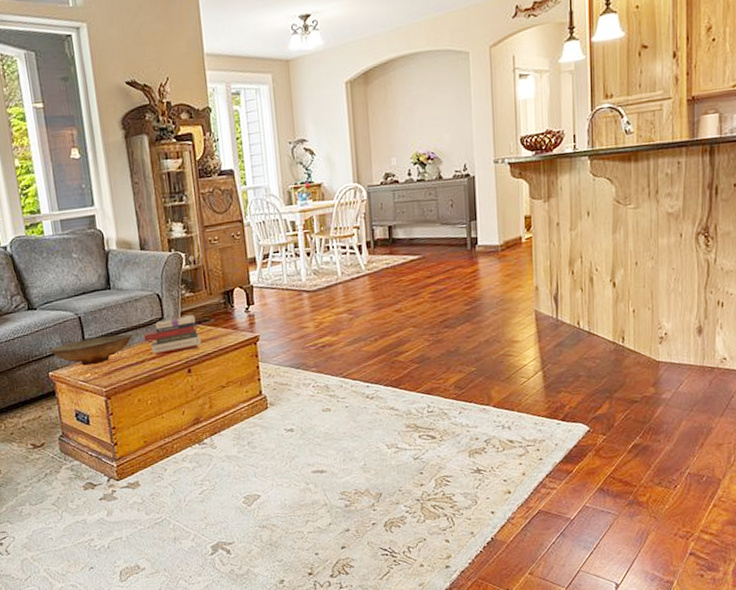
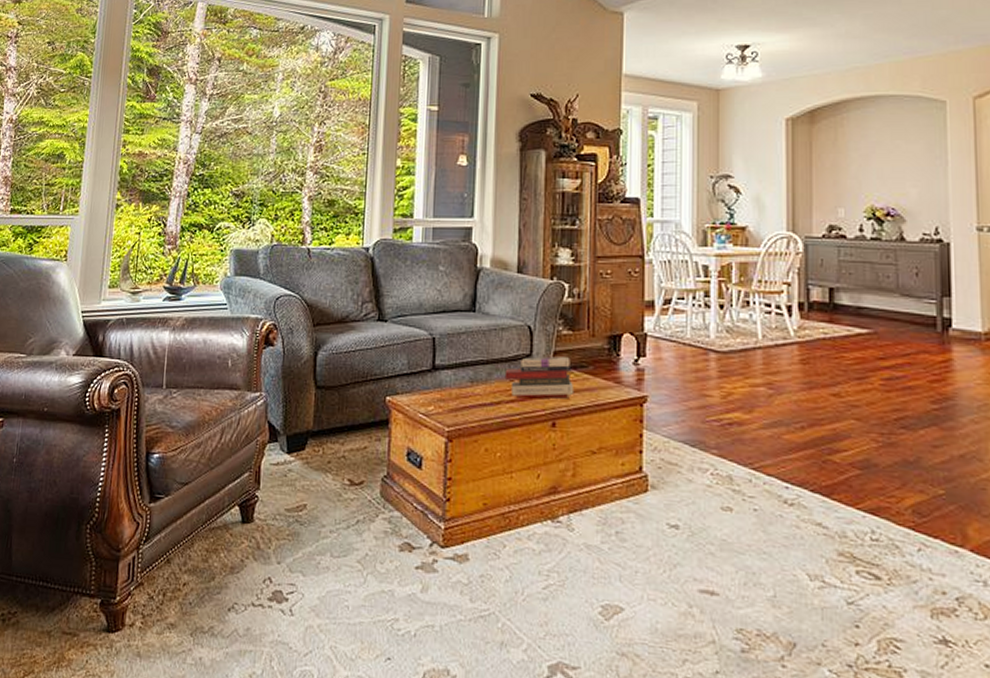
decorative bowl: present [50,334,133,366] -> none [393,365,492,397]

